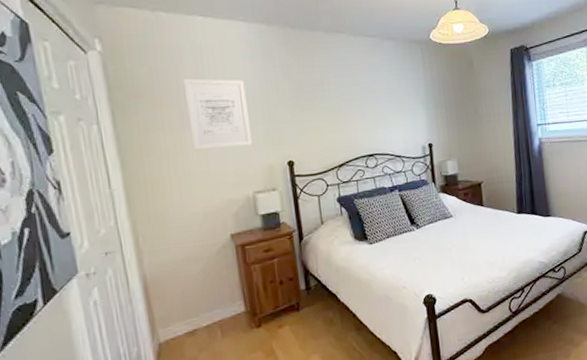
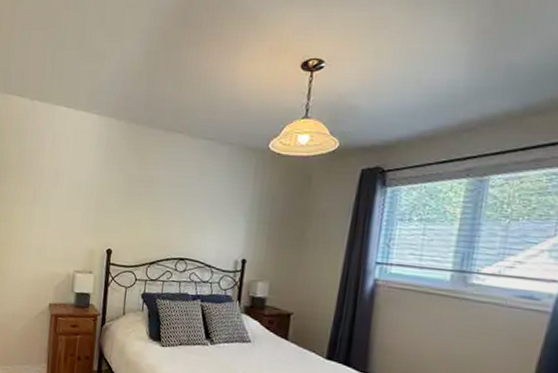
wall art: present [183,78,253,150] -> none [37,161,87,228]

